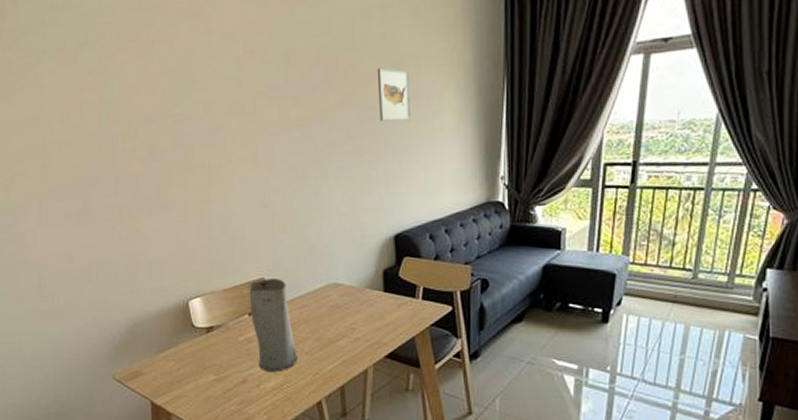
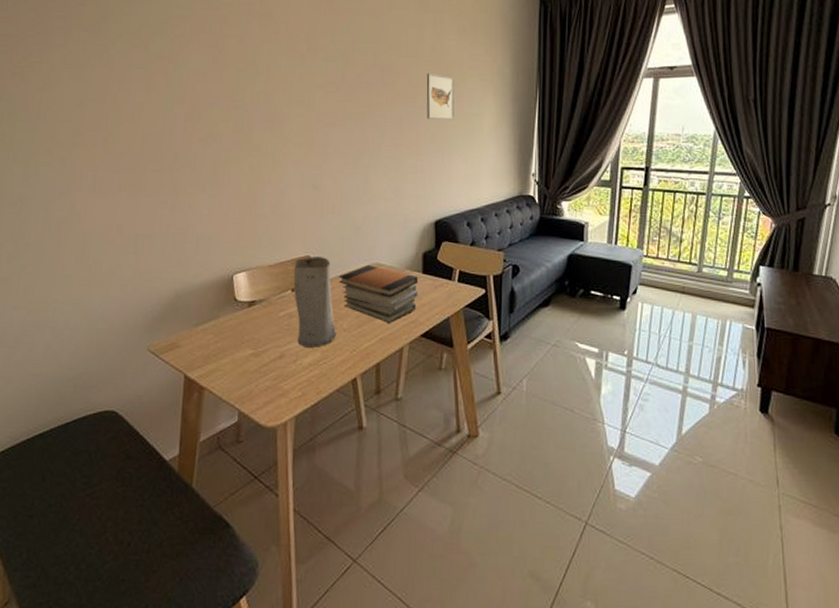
book stack: none [295,286,381,344] -> present [338,265,419,323]

